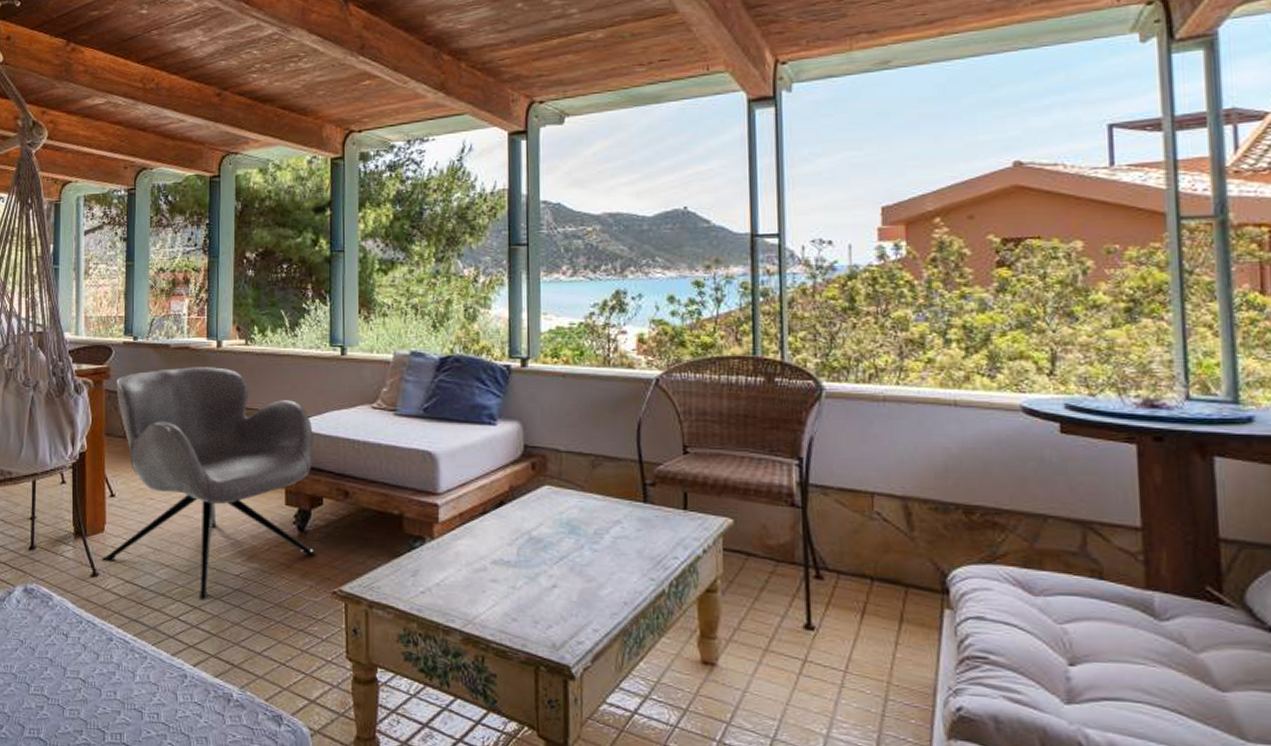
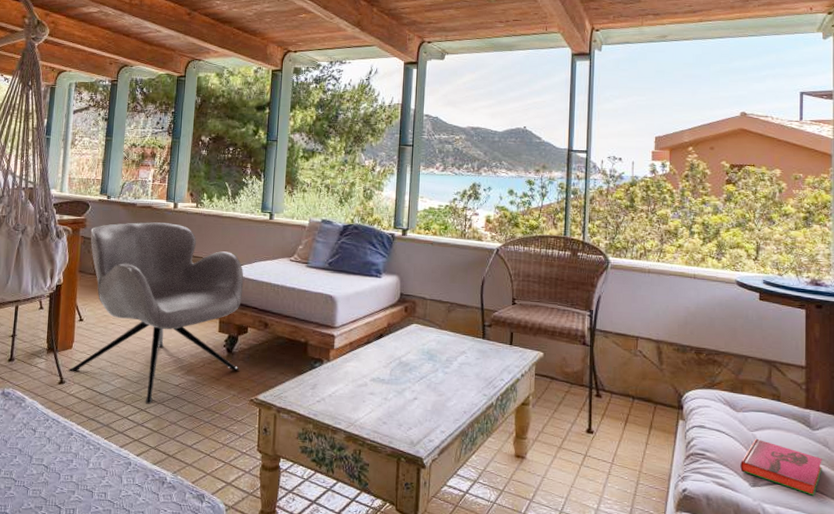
hardback book: none [1045,634,1179,717] -> present [740,438,822,496]

